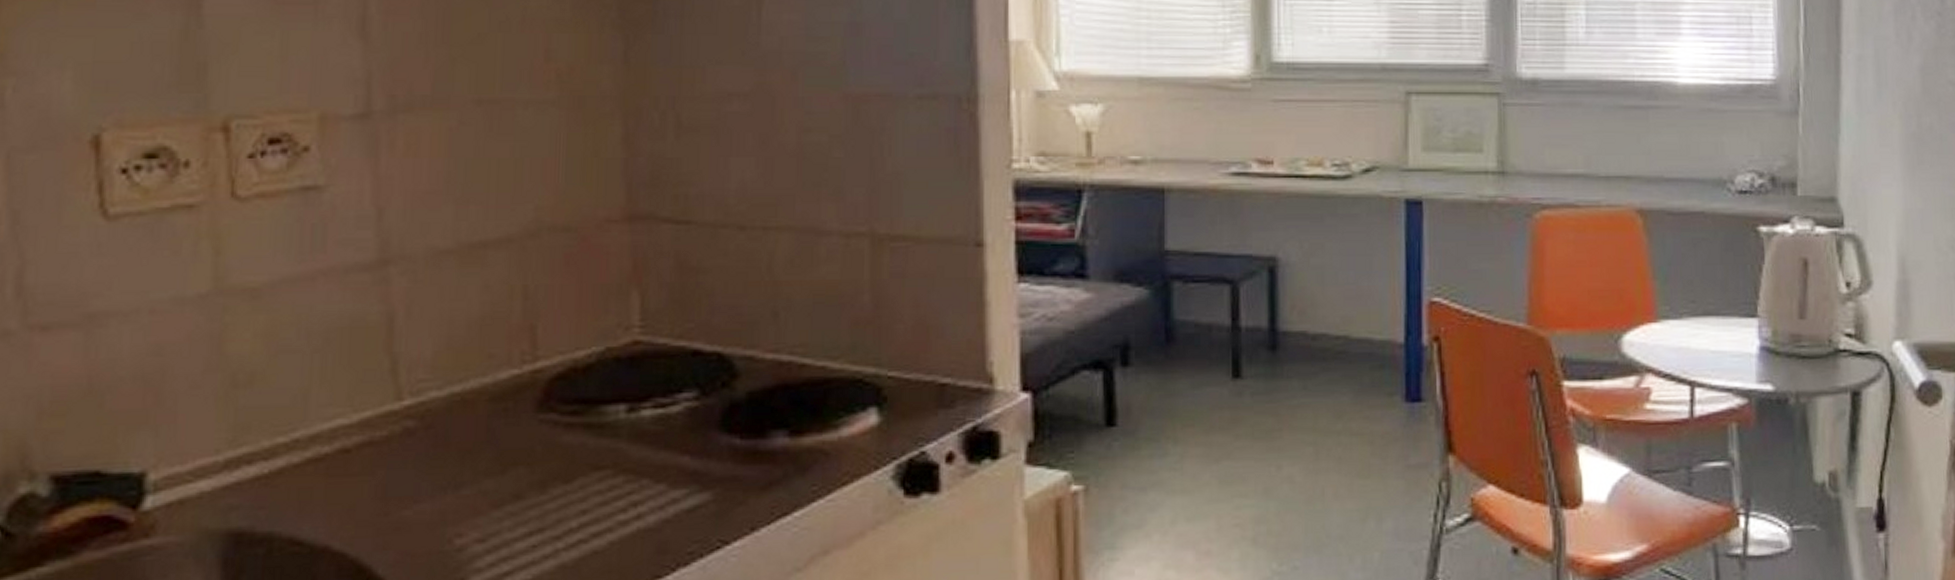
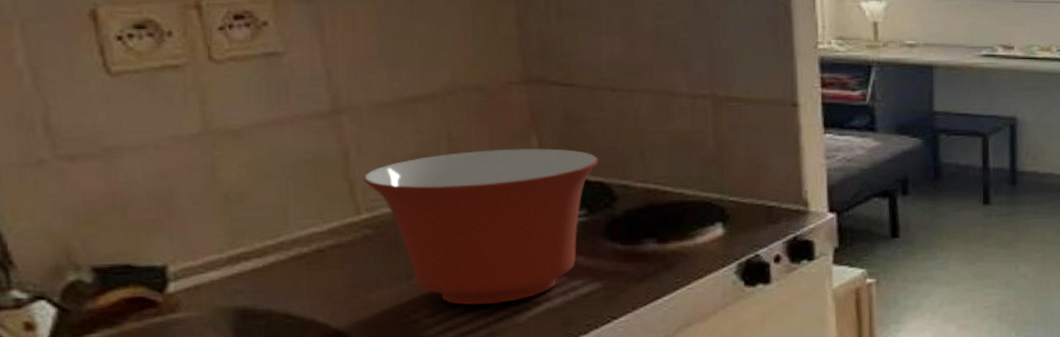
mixing bowl: none [410,308,718,525] -> present [363,148,599,305]

